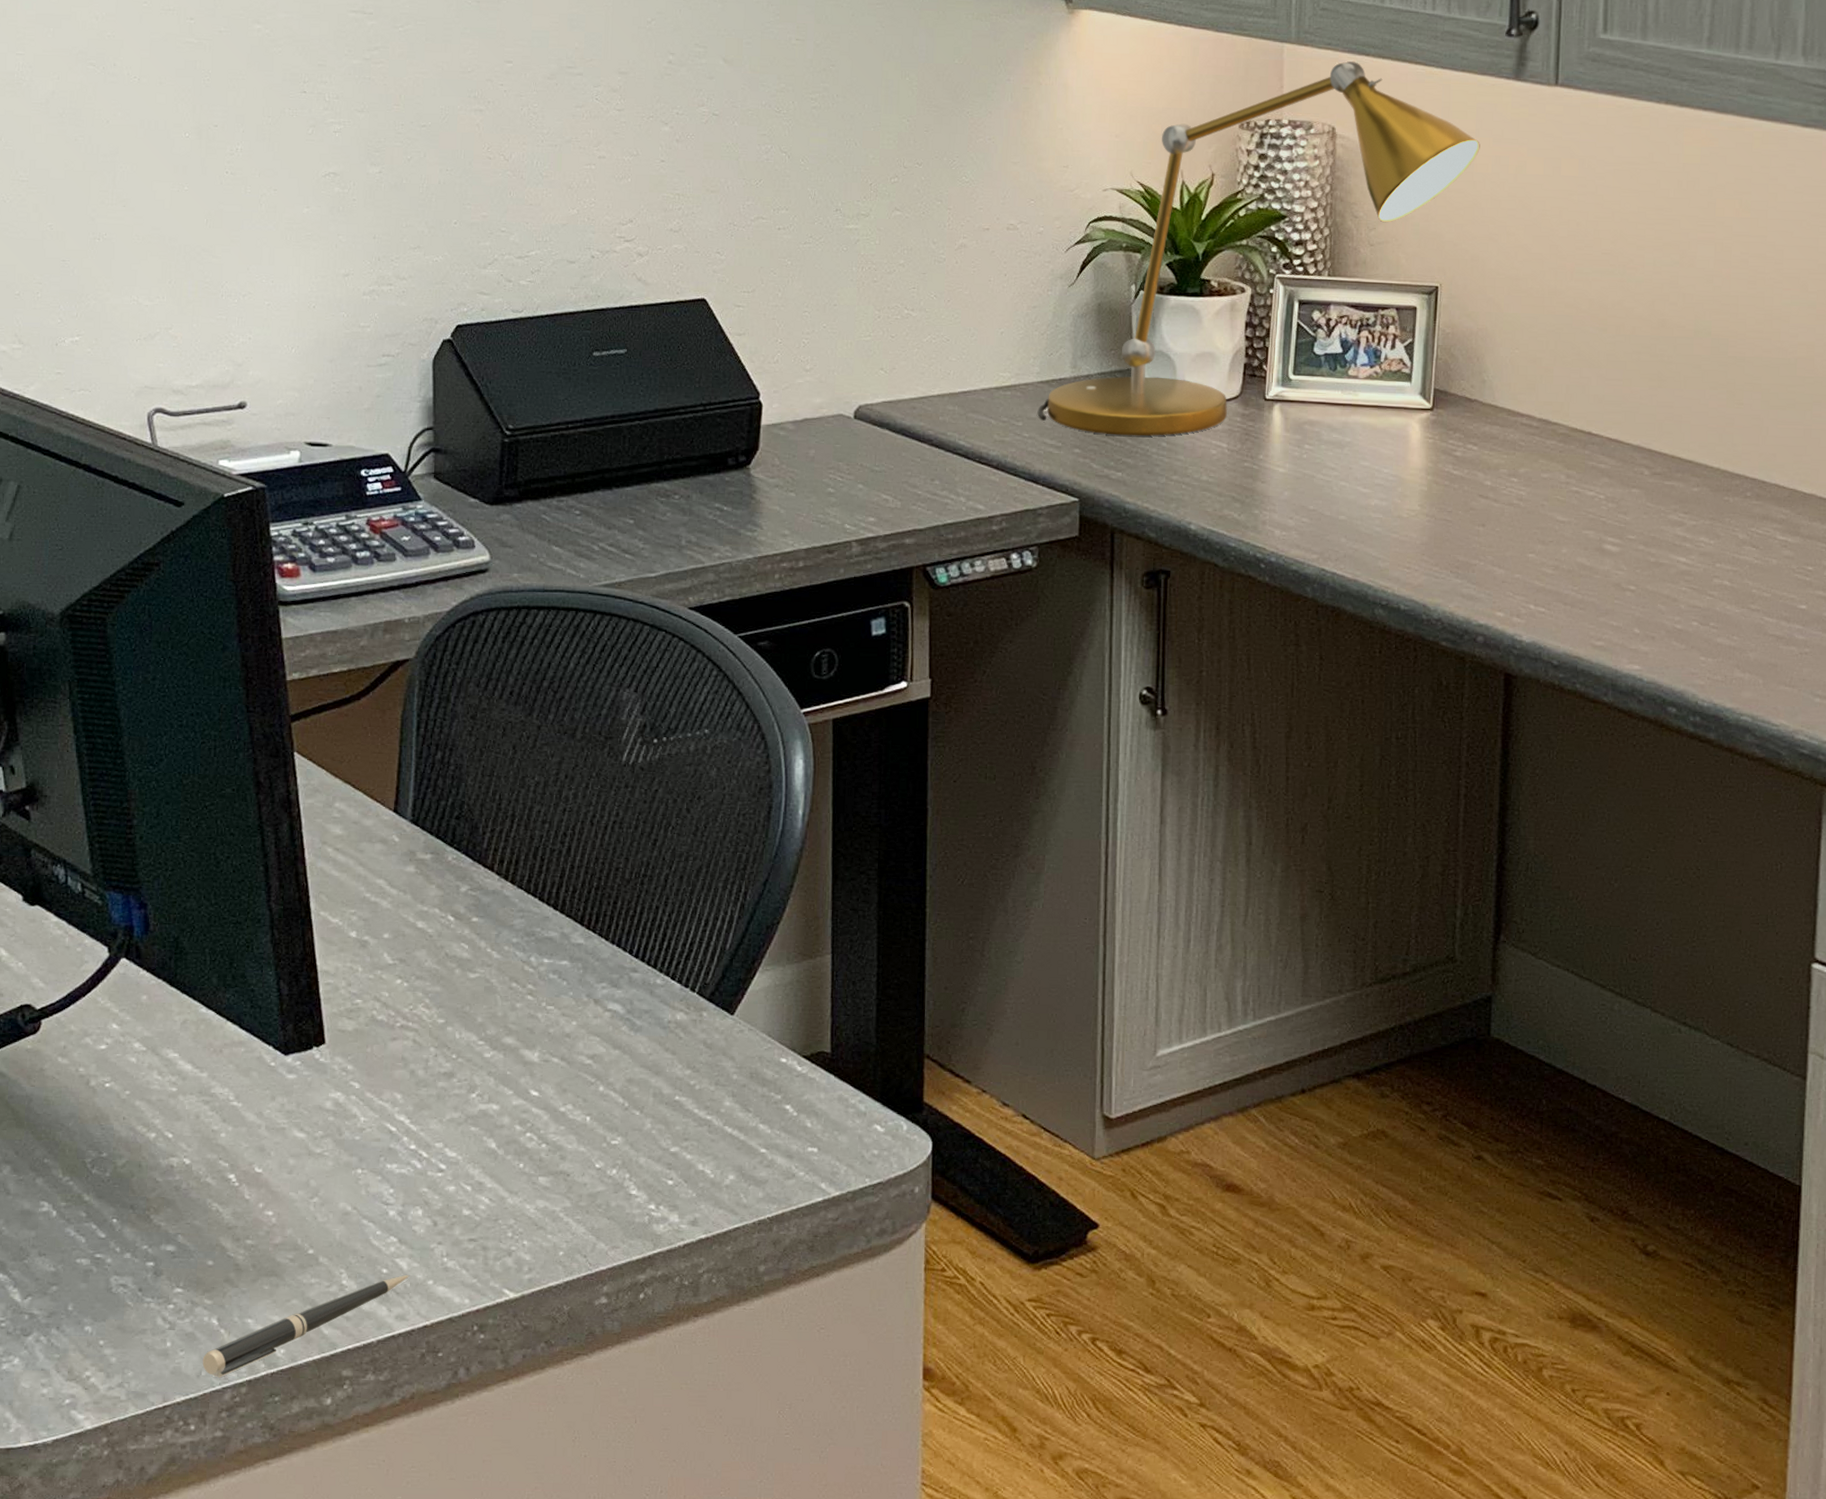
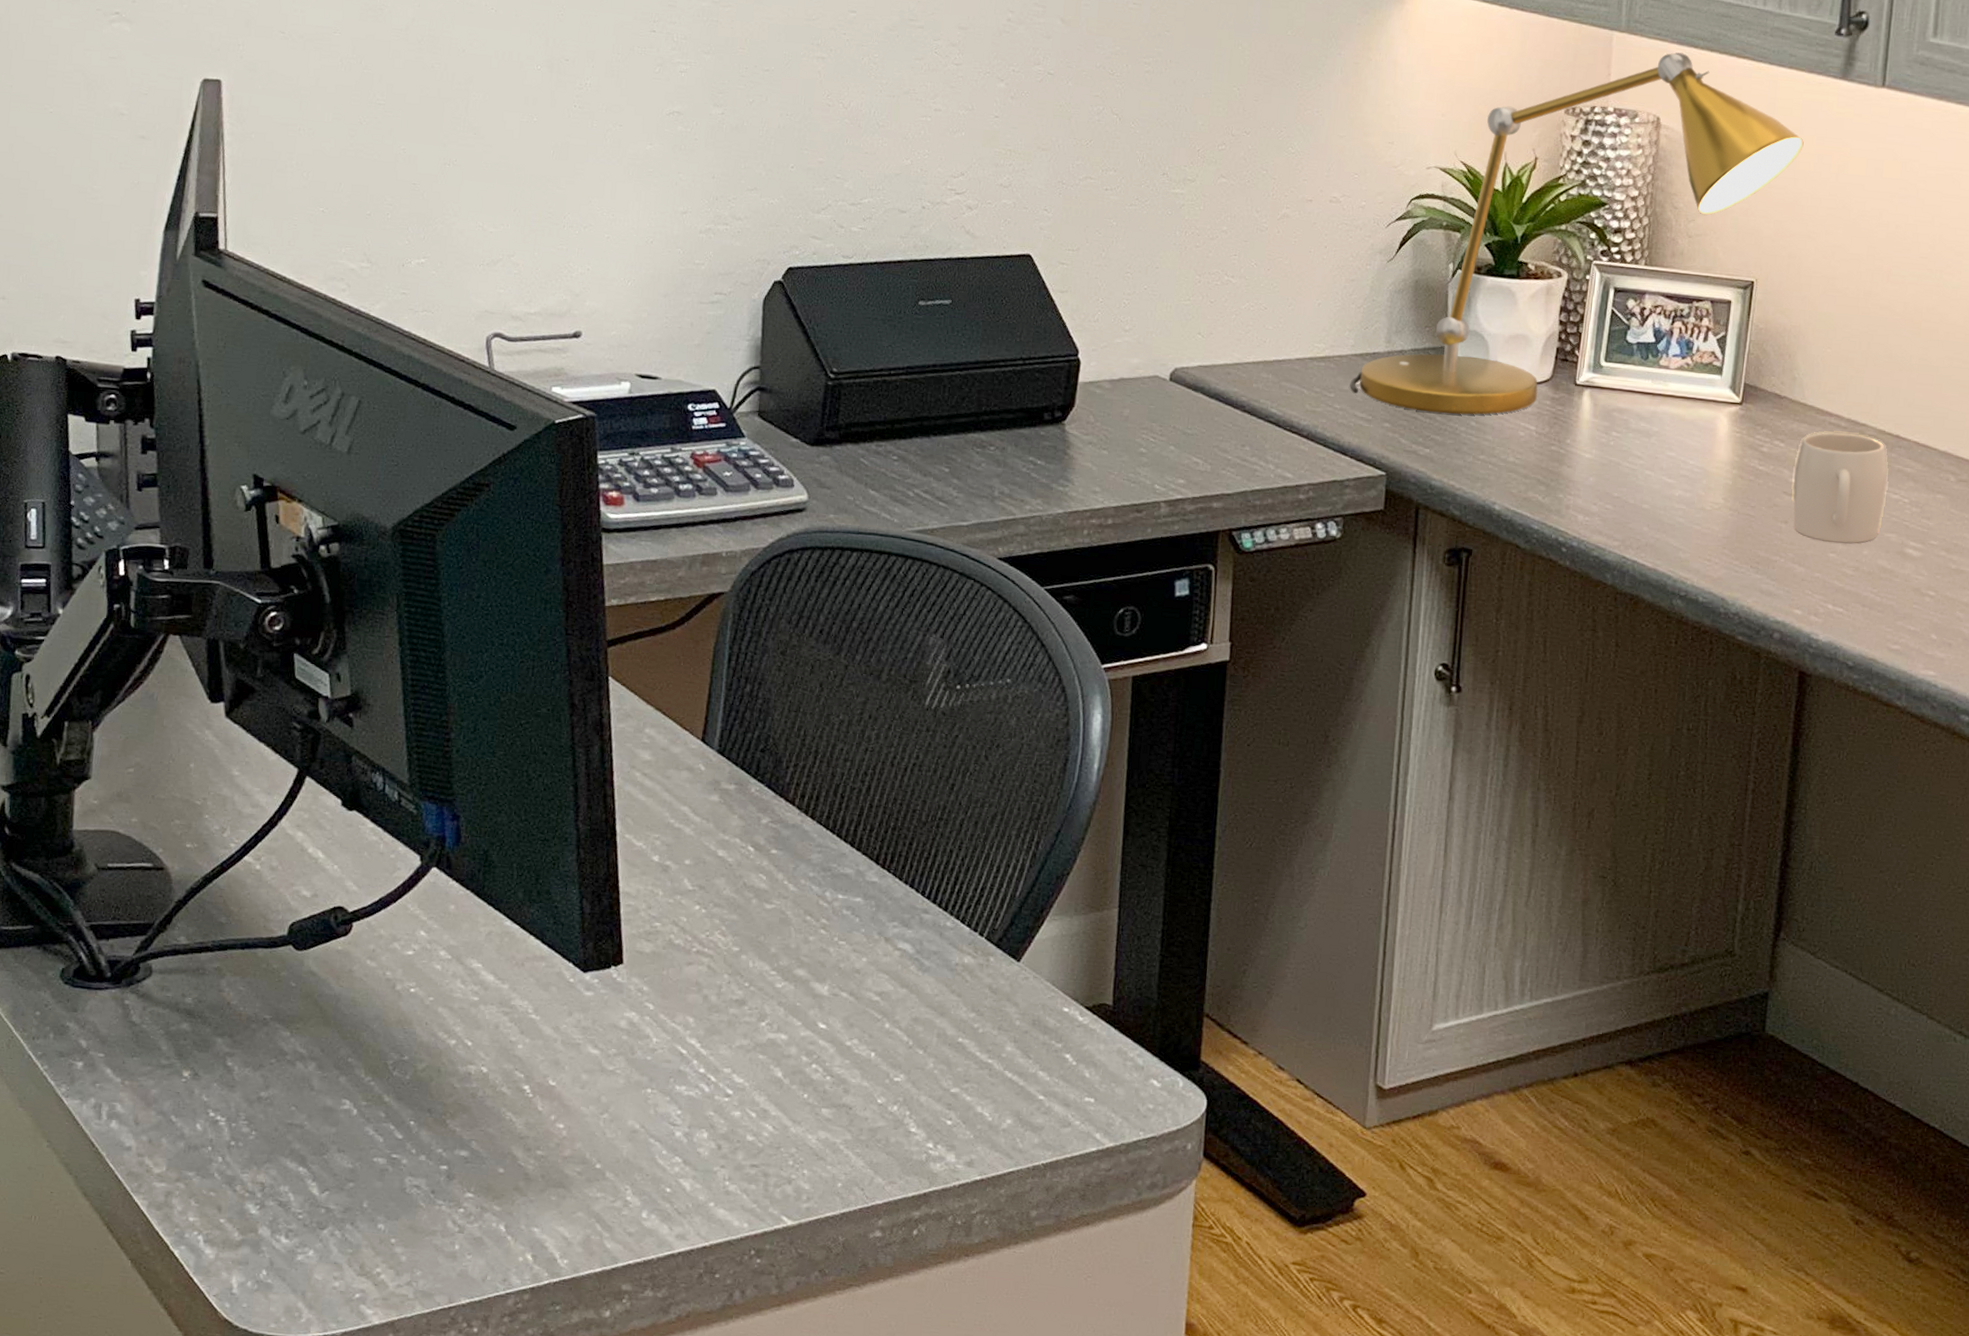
pen: present [202,1274,409,1378] -> none [488,1195,692,1284]
mug: none [1489,433,1581,543] -> present [1793,432,1887,544]

